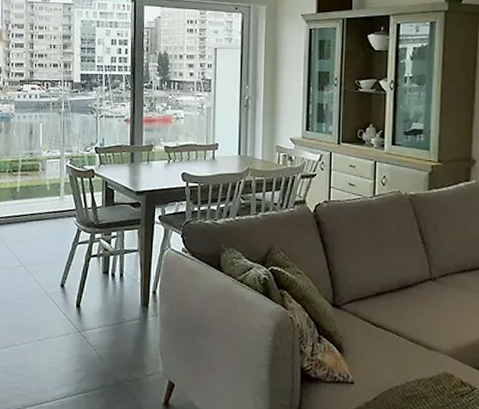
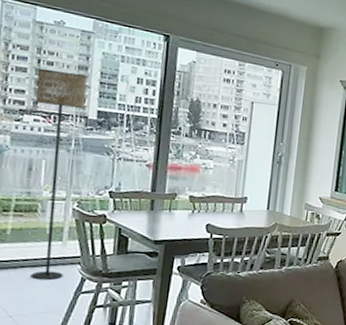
floor lamp: none [31,42,71,233] -> present [30,68,87,280]

